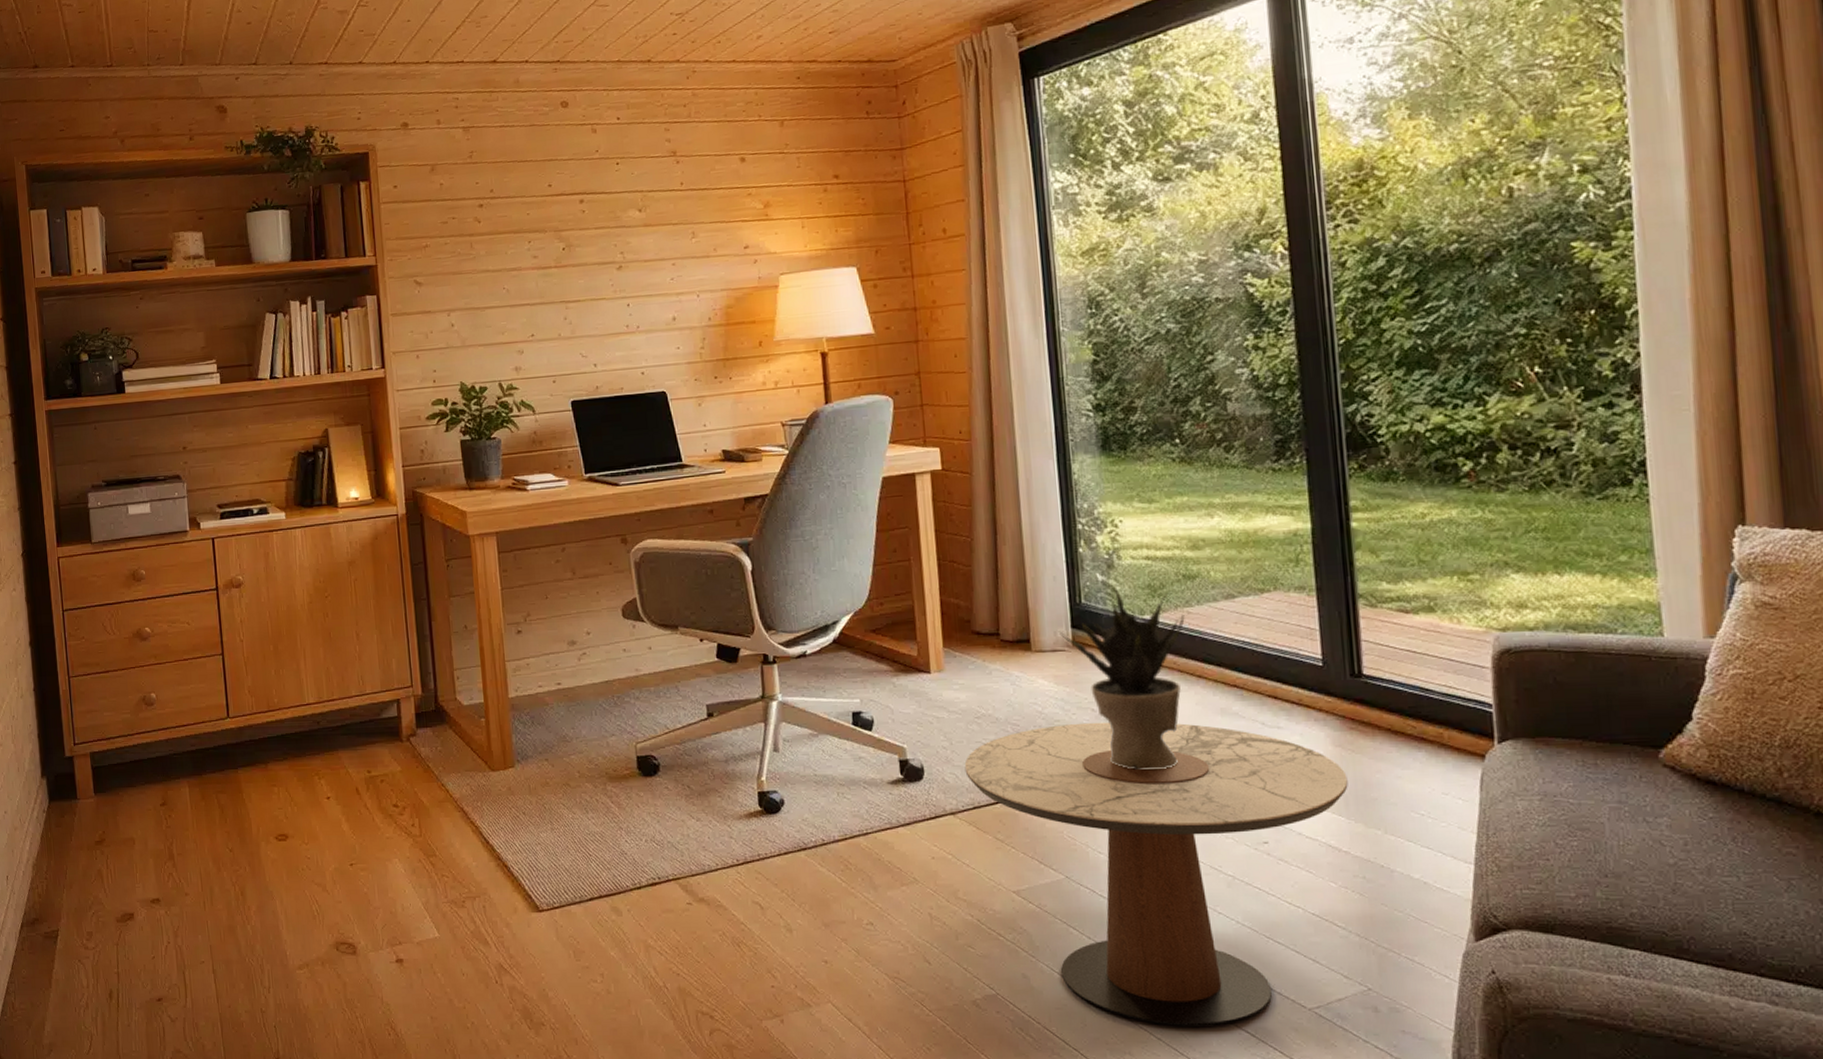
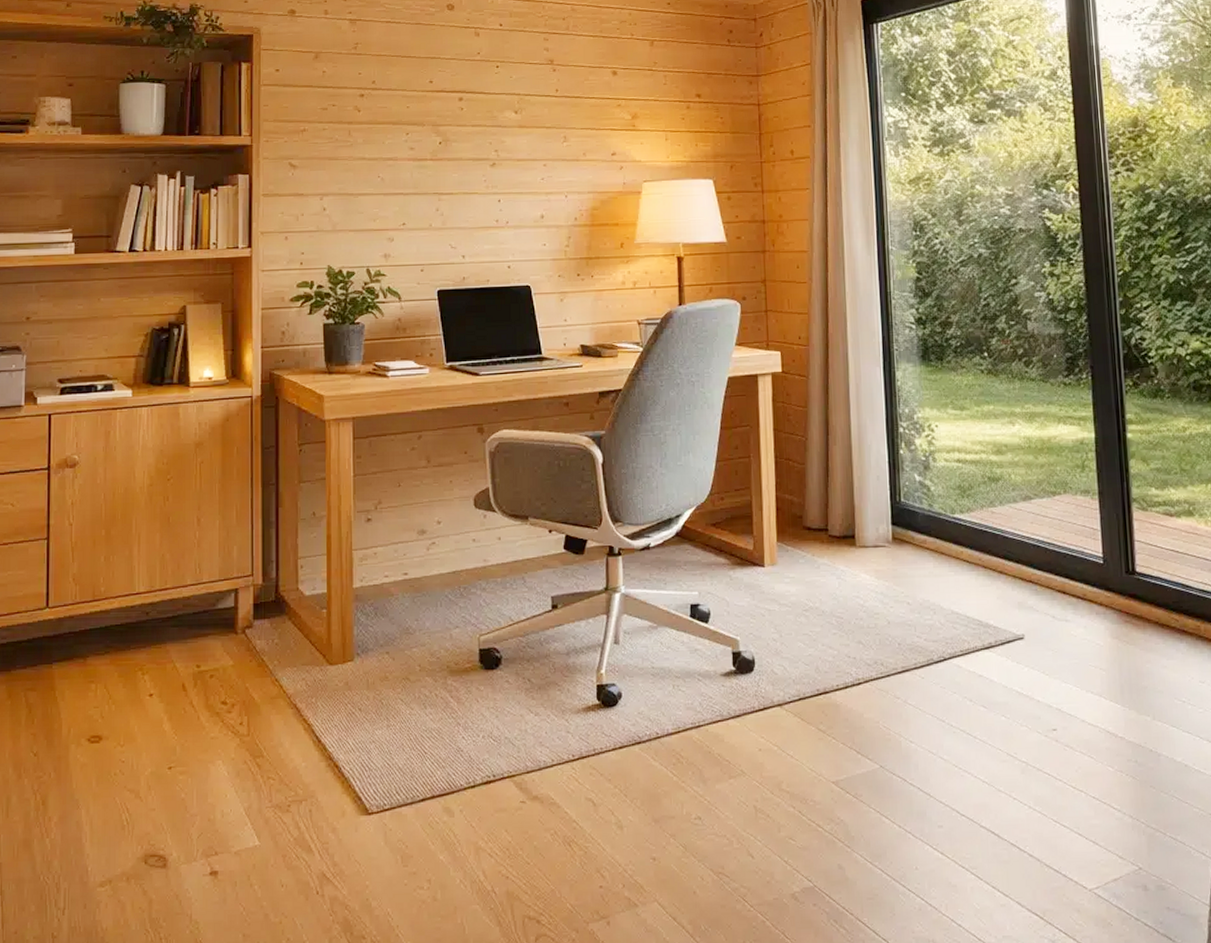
side table: present [964,722,1348,1026] -> none [792,615,1124,912]
potted plant: present [1058,588,1185,771] -> none [880,488,989,662]

